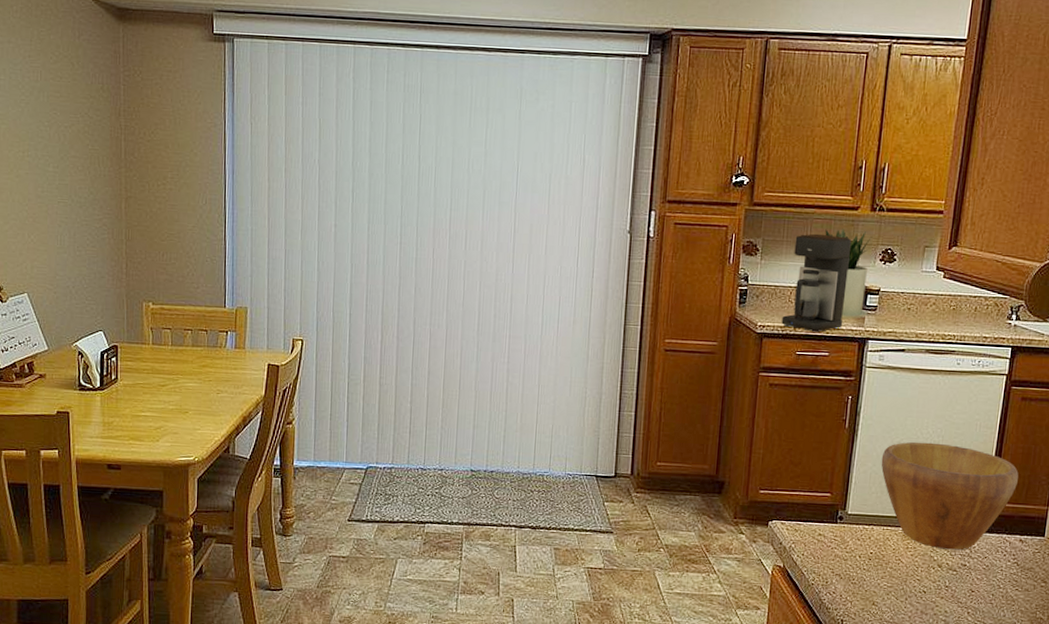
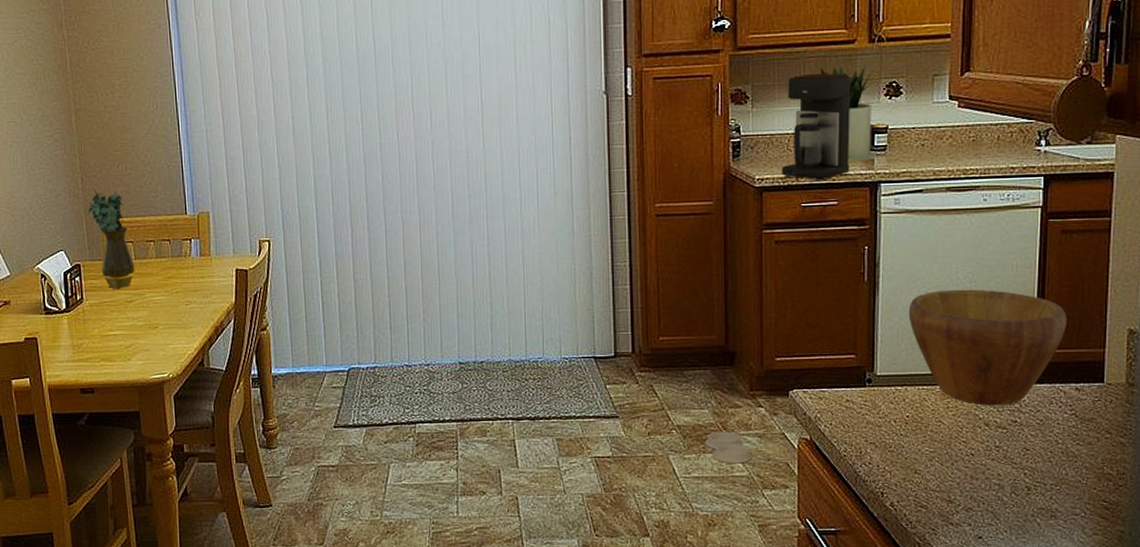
vase: none [130,275,171,372] -> present [88,189,135,288]
pet bowl: none [688,553,730,584] -> present [705,431,752,464]

